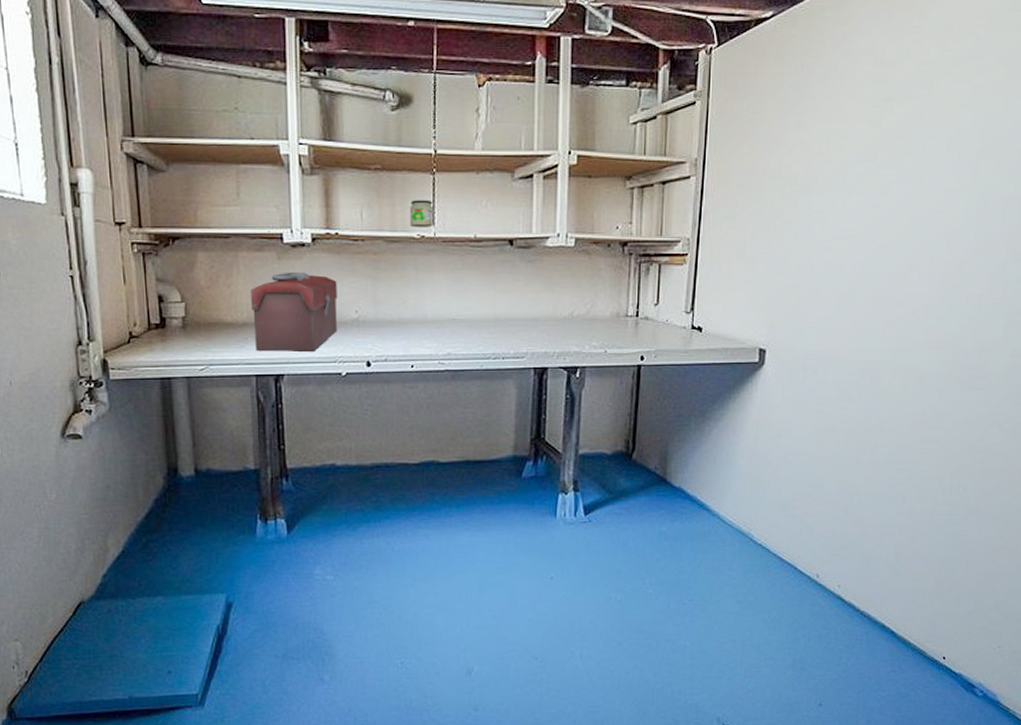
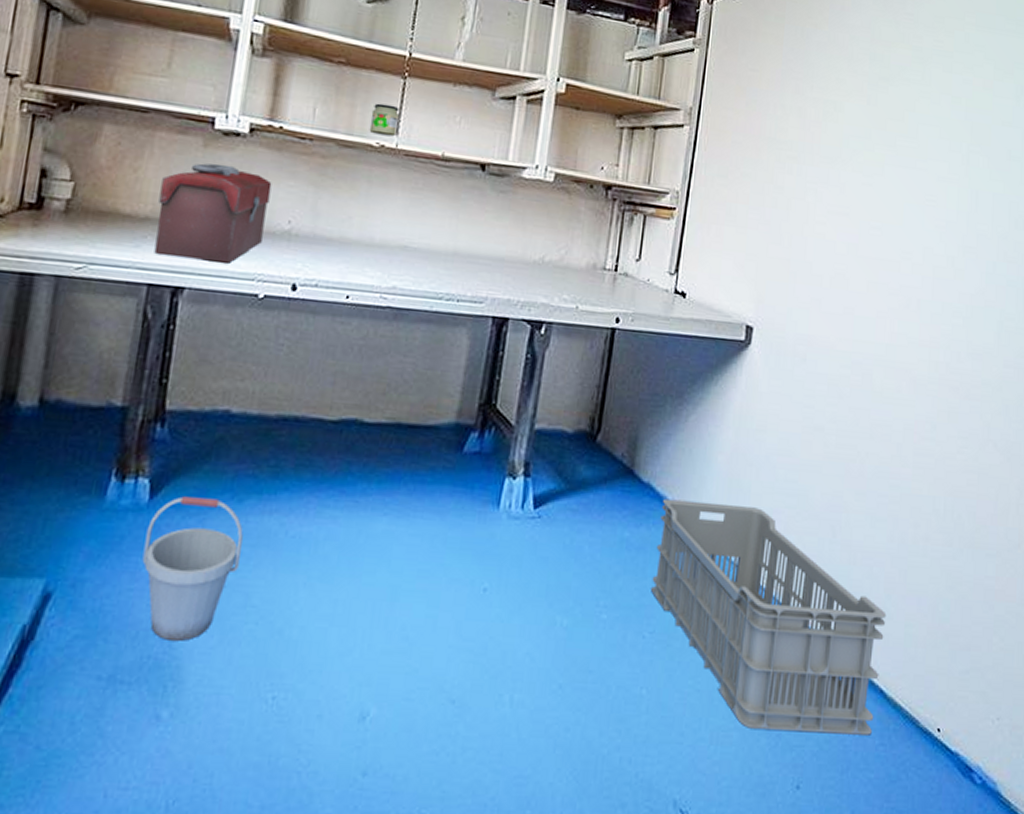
bucket: none [290,529,361,629] -> present [142,496,244,641]
plastic crate: none [688,497,896,666] -> present [651,498,887,735]

